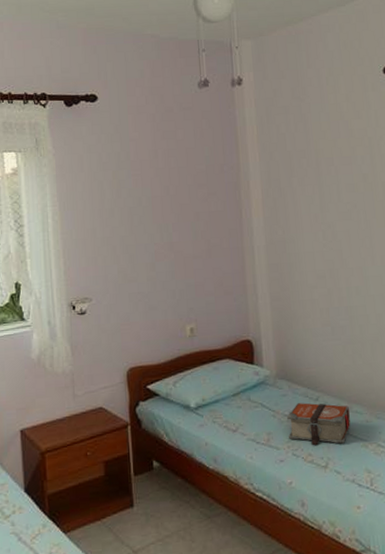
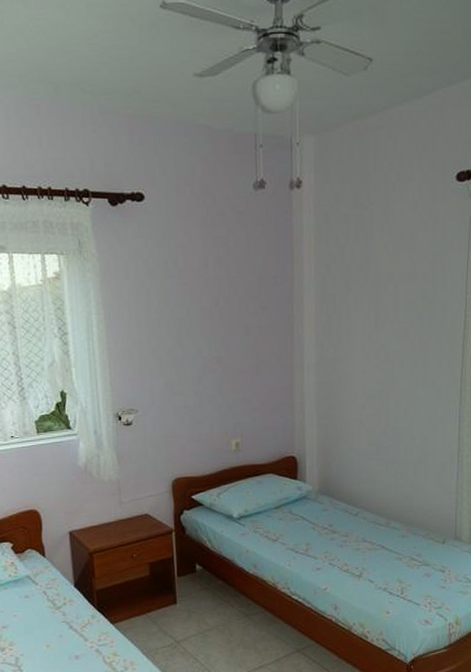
bible: present [286,403,351,446] -> none [325,517,387,557]

